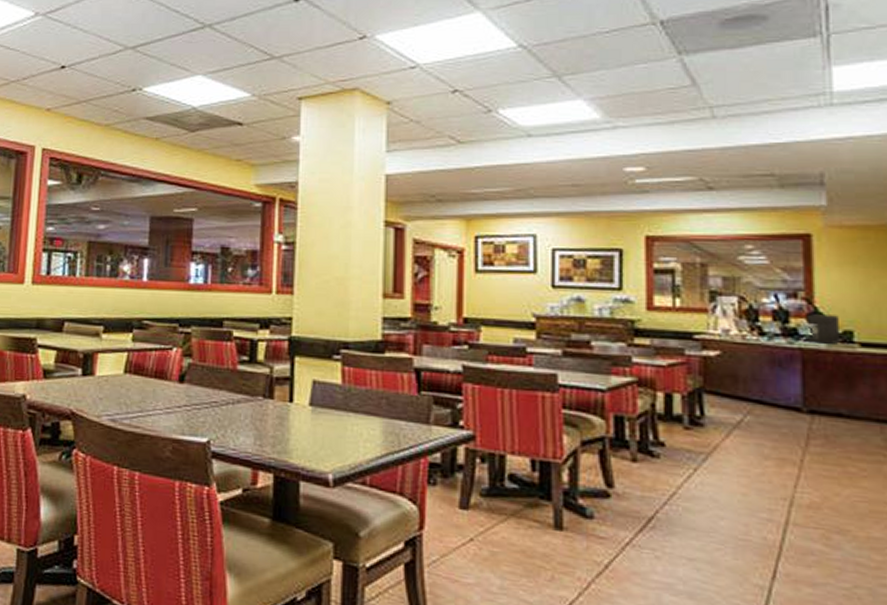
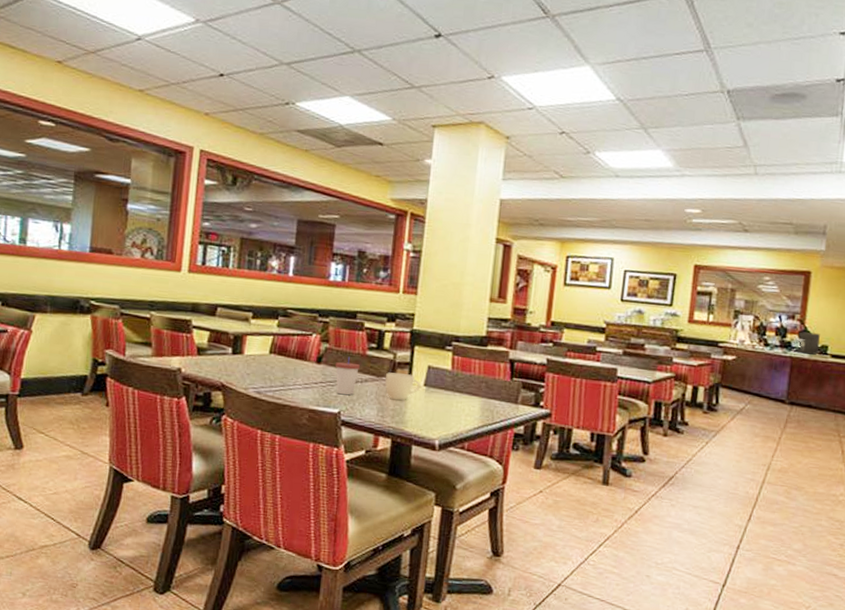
cup: none [200,373,231,421] -> present [335,356,361,396]
cup: none [260,390,306,425] -> present [384,372,421,401]

